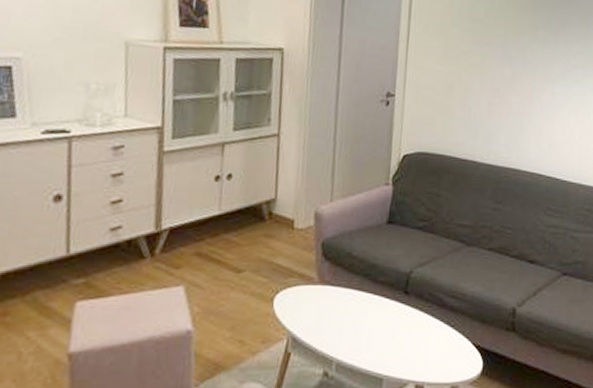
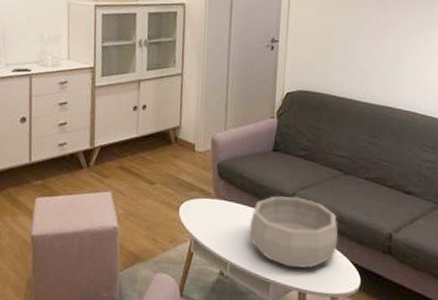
decorative bowl: none [359,275,460,358] -> present [249,196,338,269]

